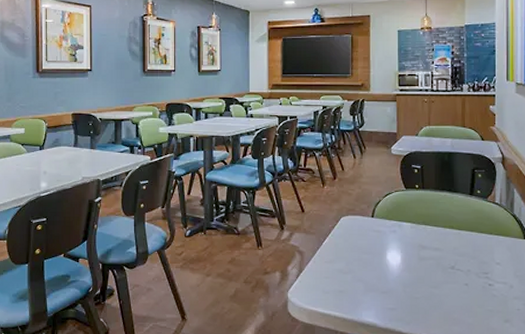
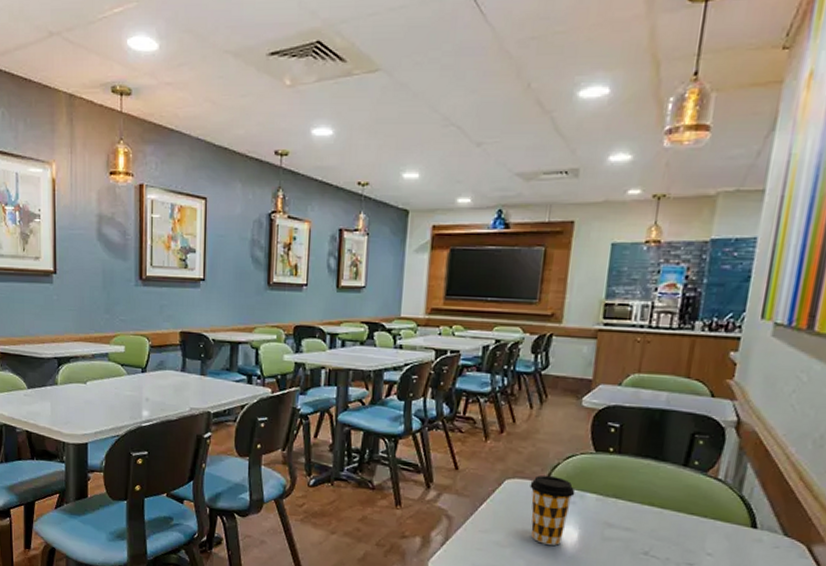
coffee cup: none [360,210,395,268] -> present [530,475,576,545]

